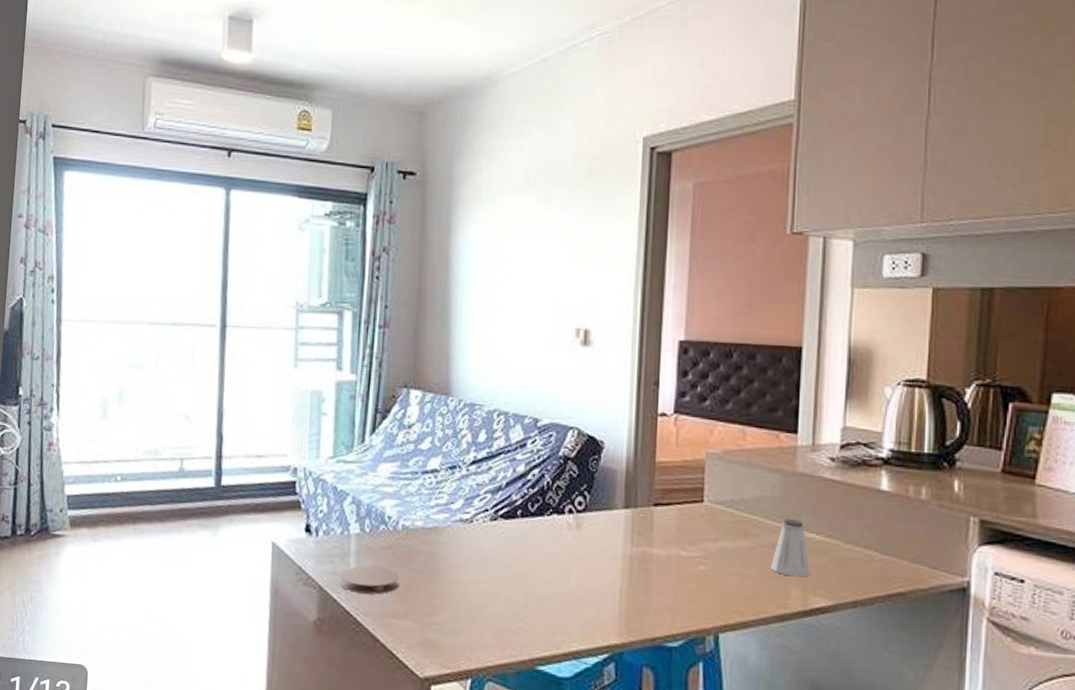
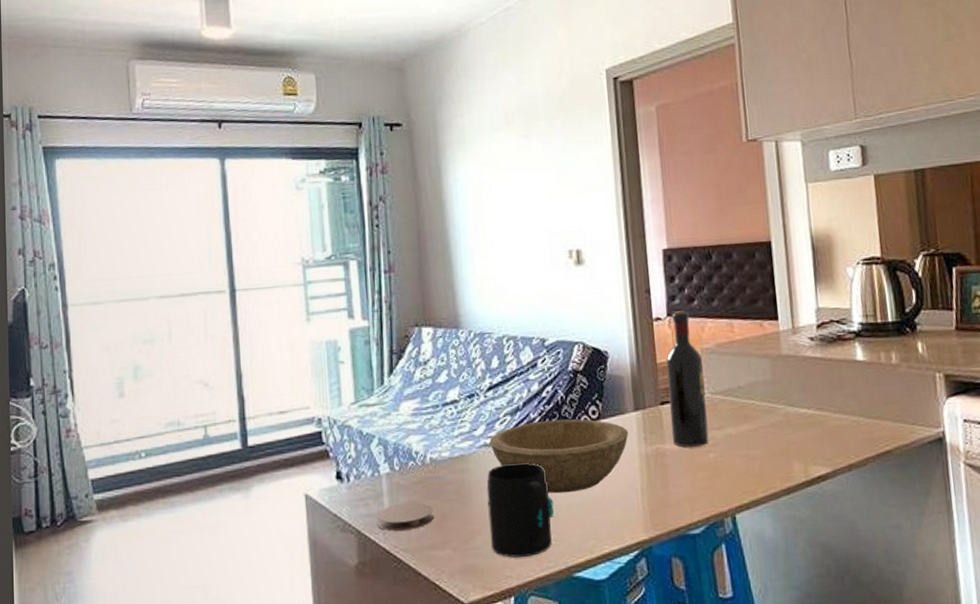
mug: none [454,542,525,642] -> present [487,462,554,558]
bowl: none [466,504,615,583] -> present [489,419,629,494]
wine bottle: none [661,409,707,556] -> present [666,311,709,448]
saltshaker: present [771,519,810,577] -> none [772,398,807,451]

